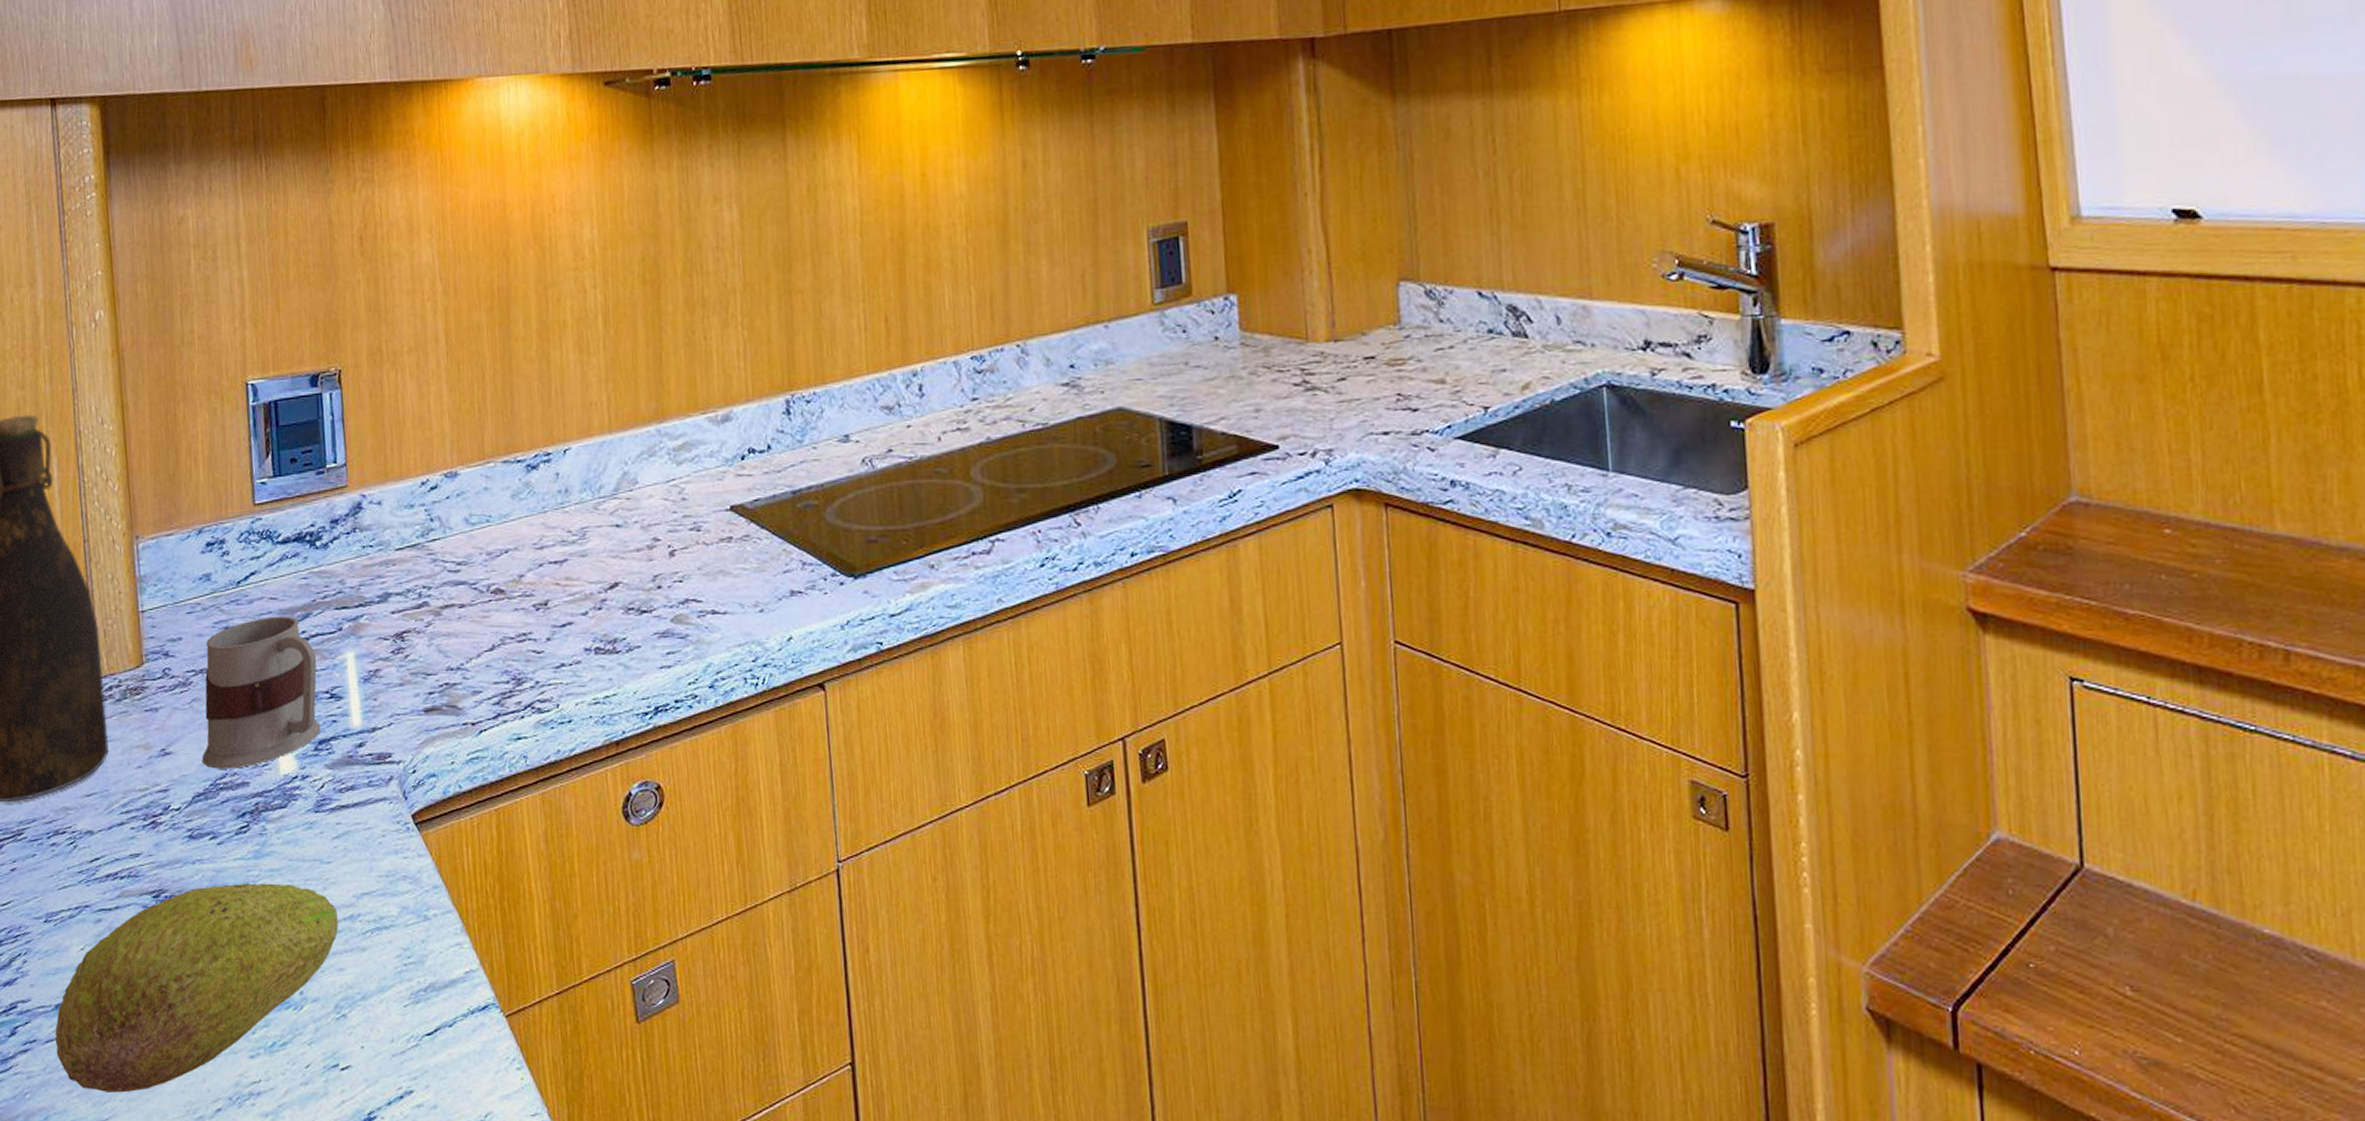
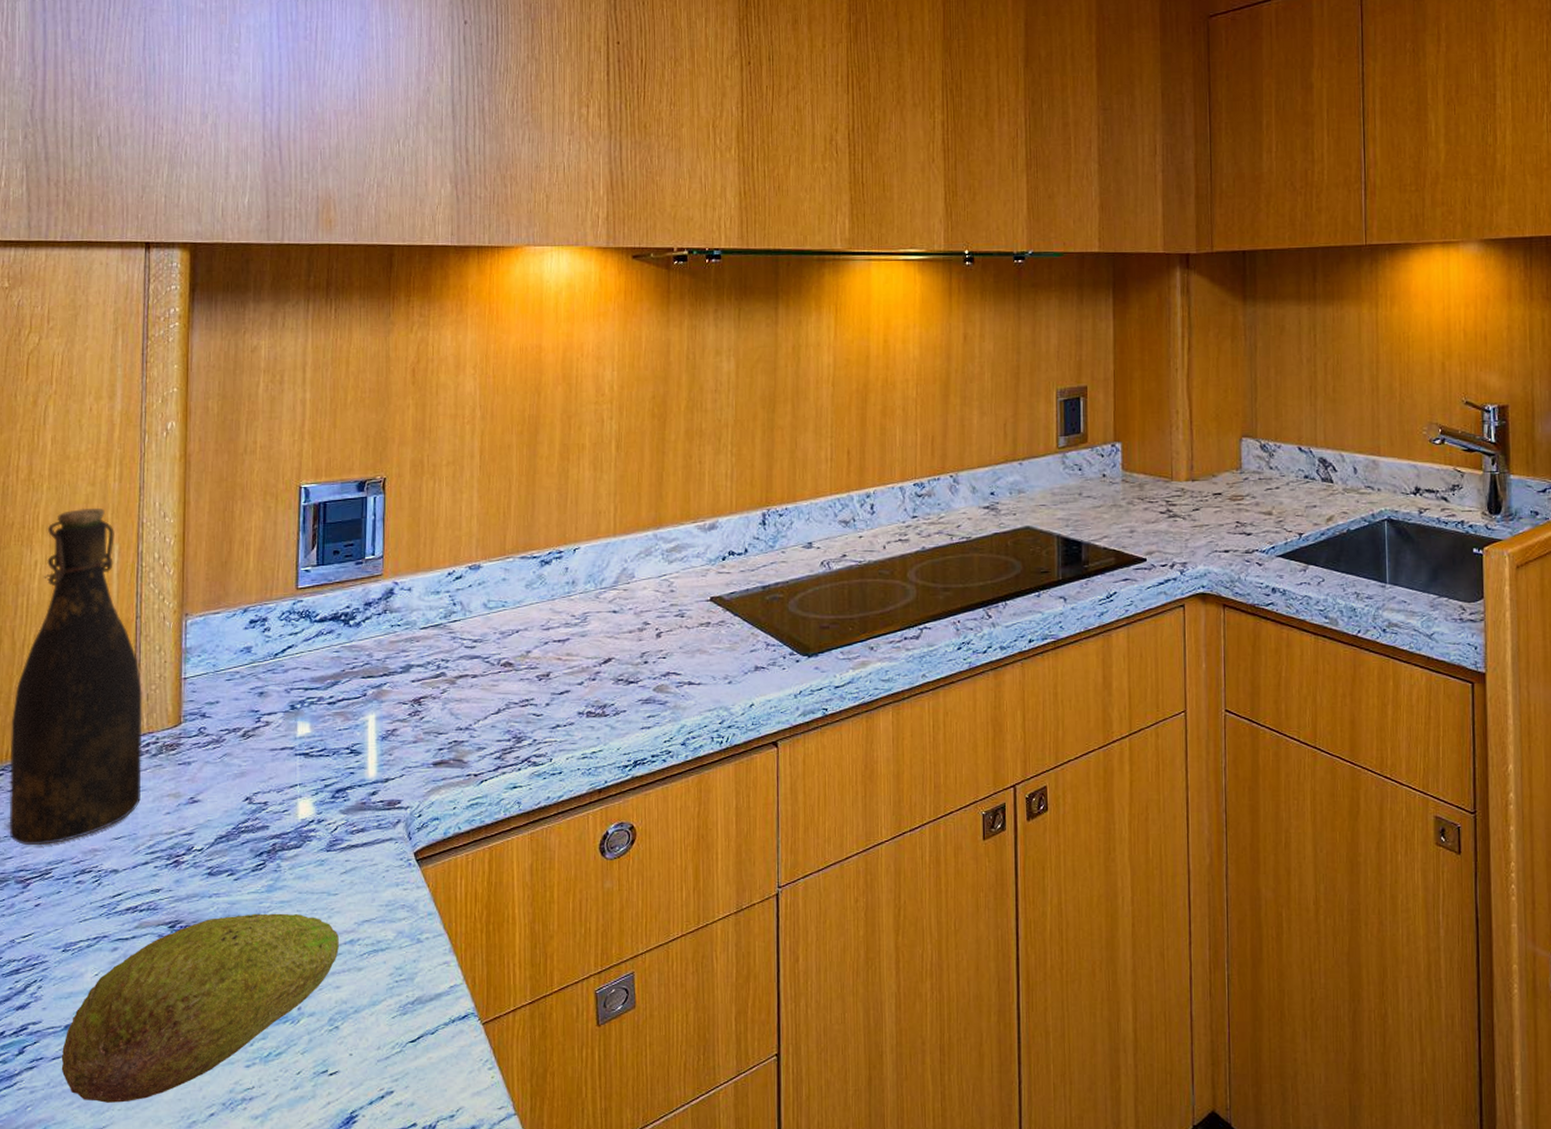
mug: present [202,616,321,769] -> none [227,683,341,815]

